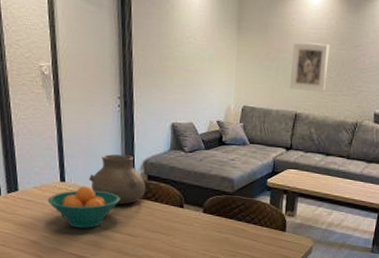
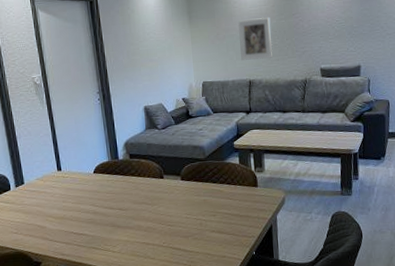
fruit bowl: present [47,185,120,228] -> none [48,171,109,209]
vase: present [89,154,146,205] -> none [81,139,130,183]

